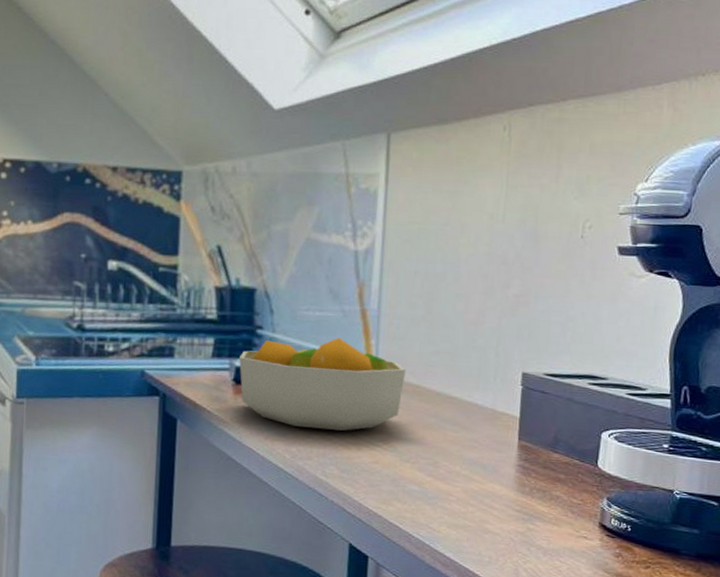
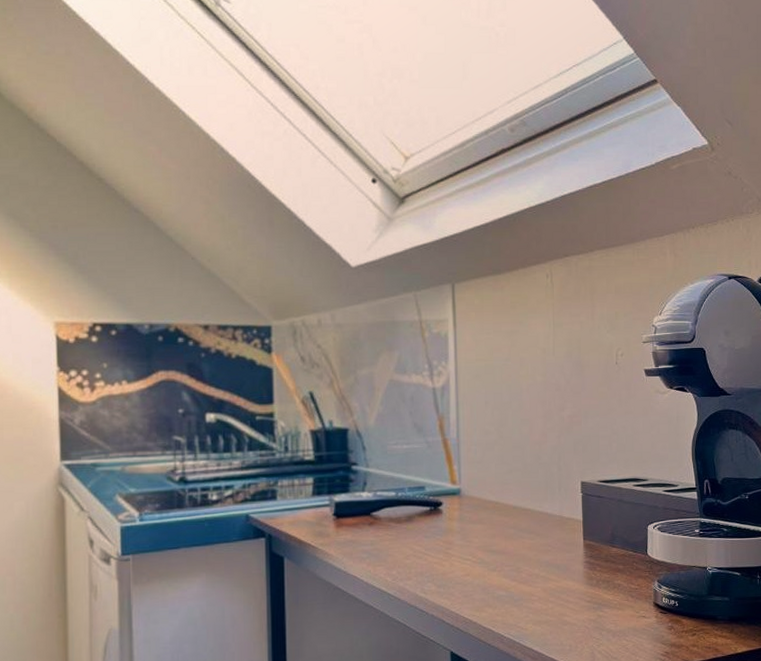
fruit bowl: present [239,337,407,431] -> none [338,466,486,551]

